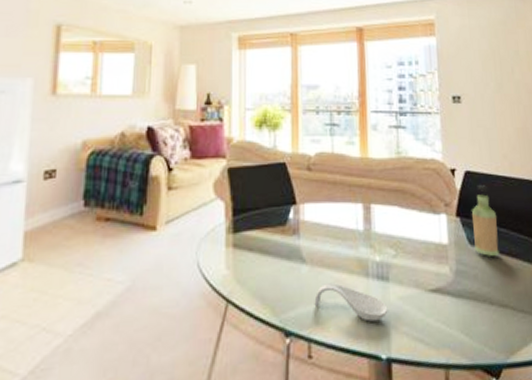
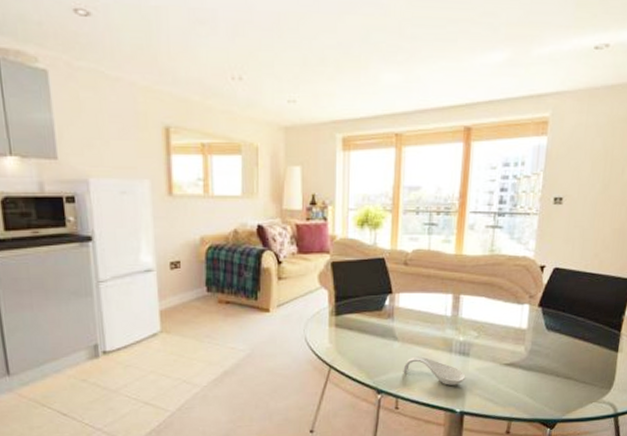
bottle: present [472,185,499,256] -> none [550,280,577,339]

